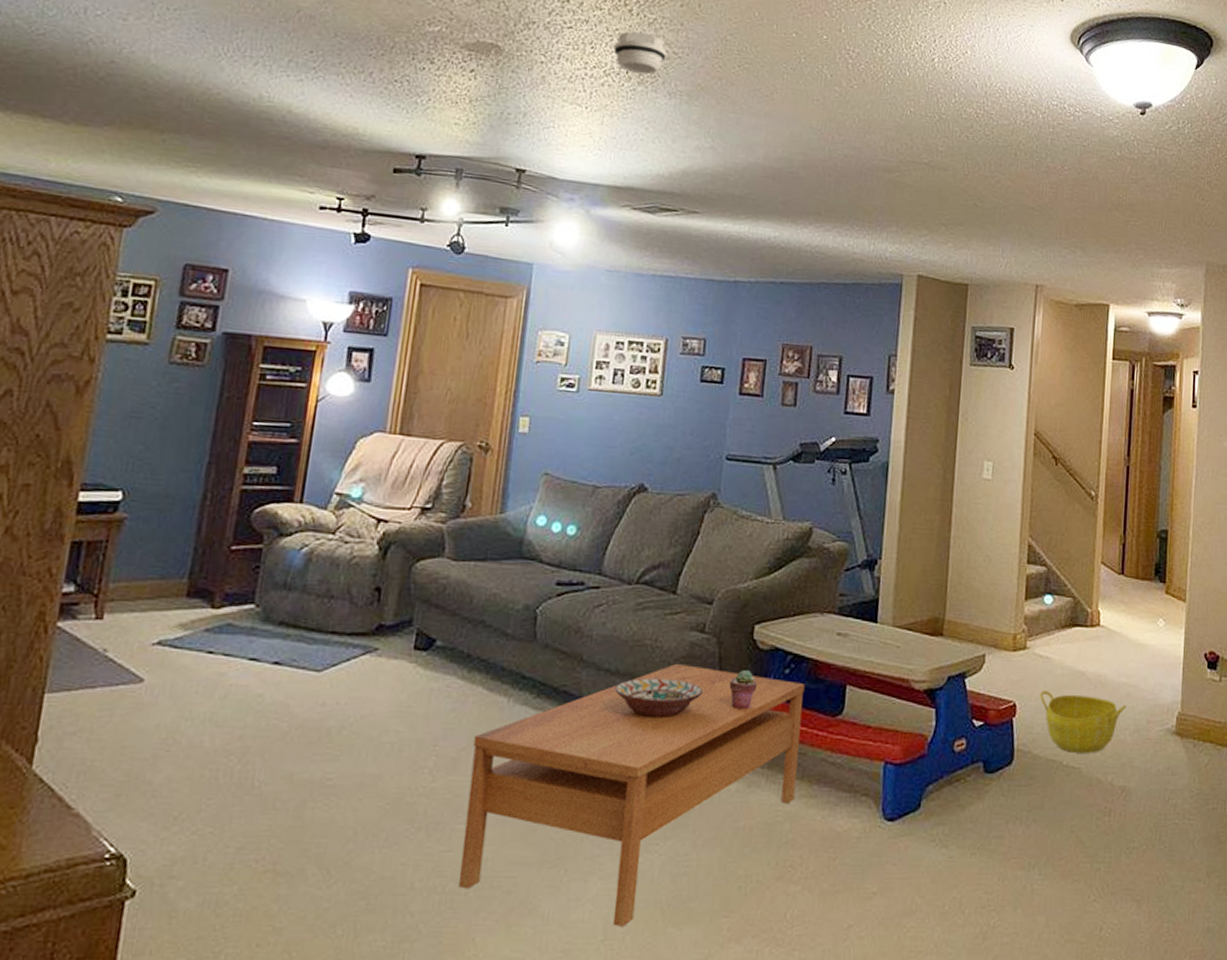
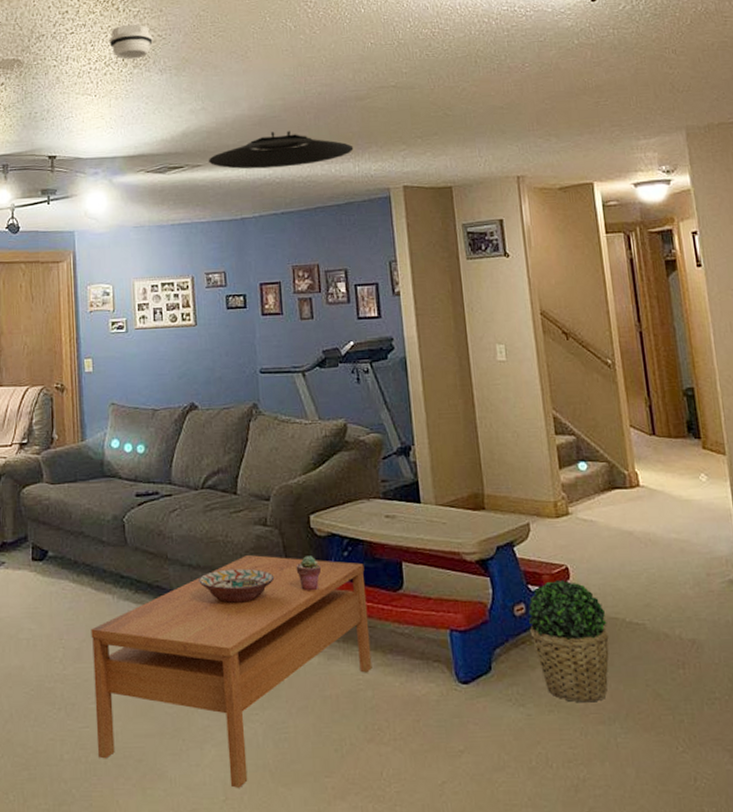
ceiling light: none [708,189,872,233] -> present [209,130,354,169]
potted plant: none [966,716,1044,847] -> present [528,579,610,703]
basket: present [1040,690,1127,753] -> none [591,552,682,610]

